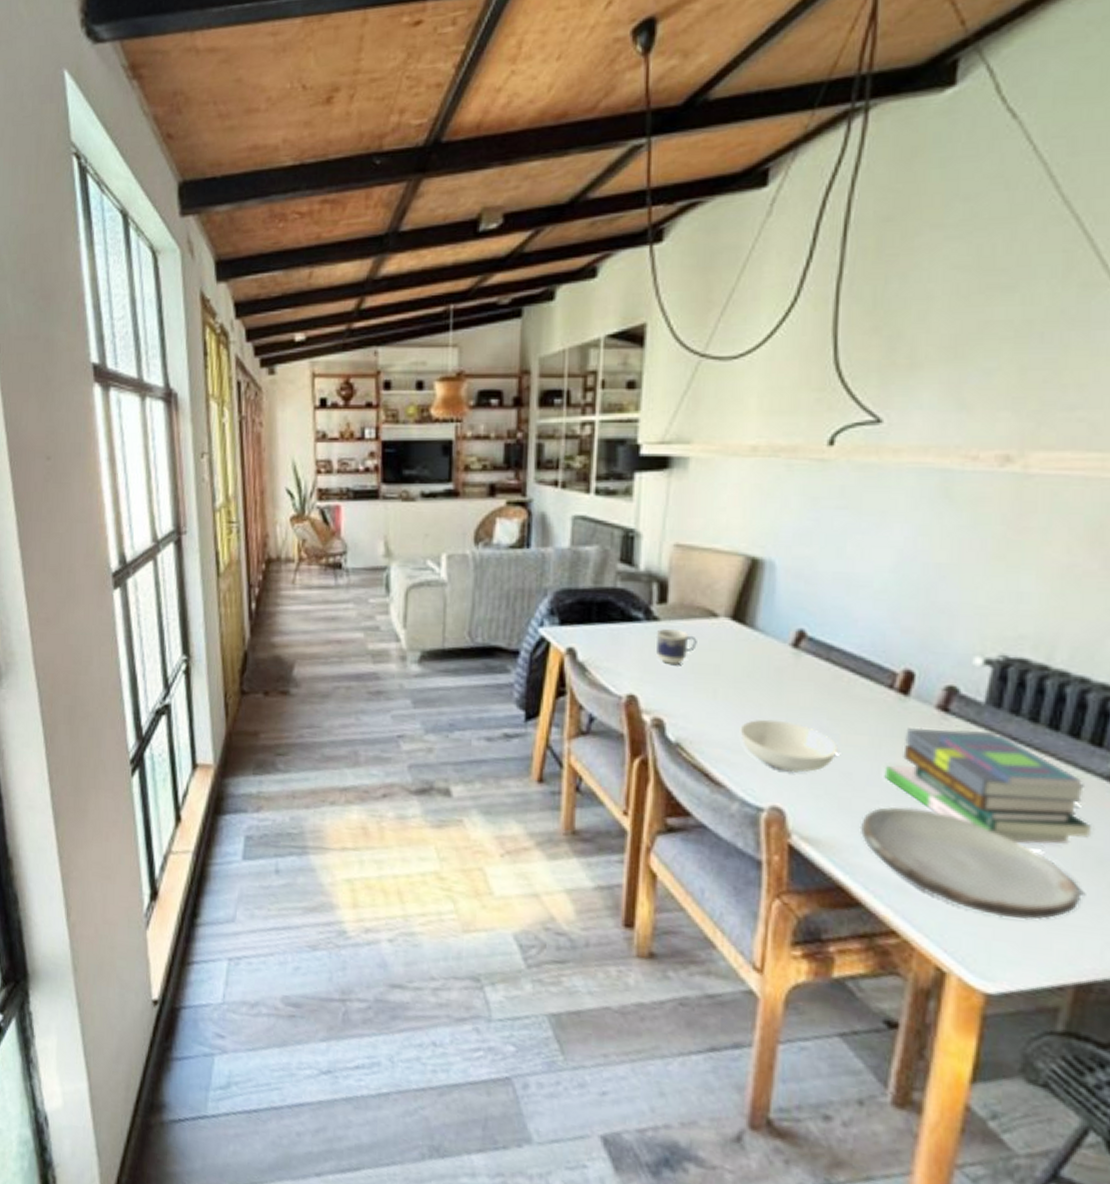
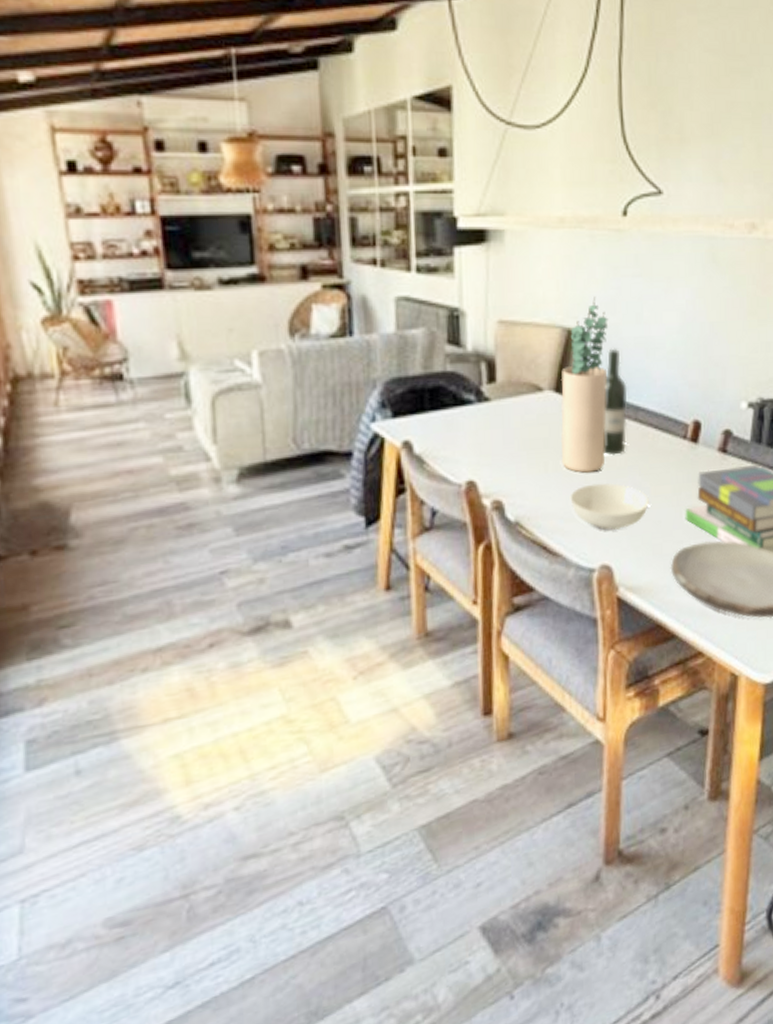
cup: present [656,629,697,664] -> none [488,408,526,444]
vase: none [733,527,802,708] -> present [560,296,609,474]
wine bottle: none [785,581,820,694] -> present [603,348,628,456]

